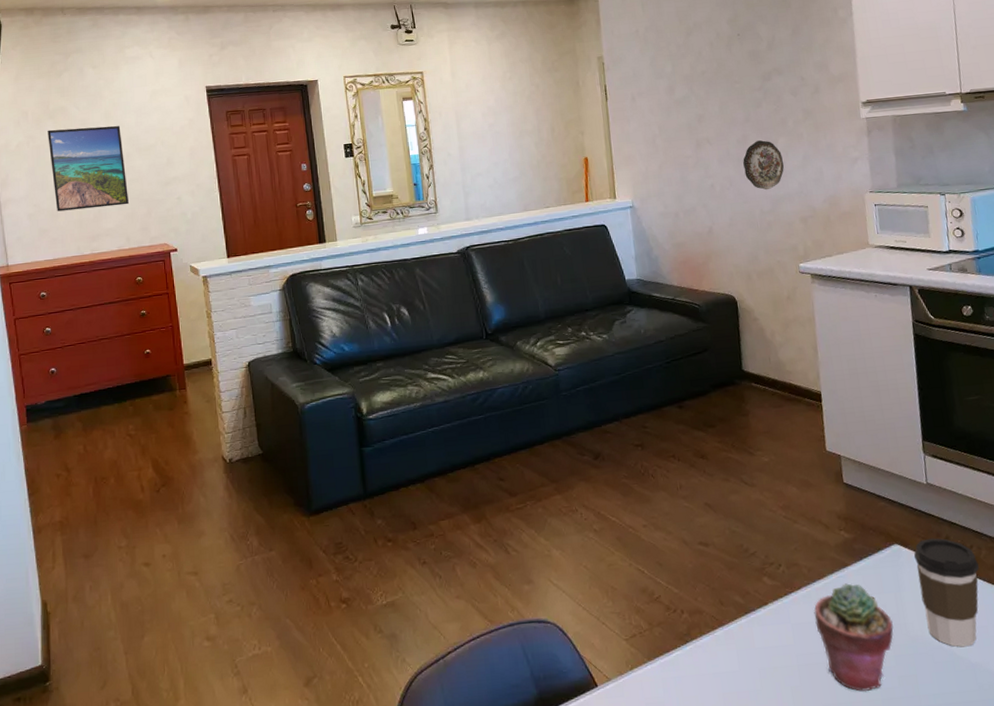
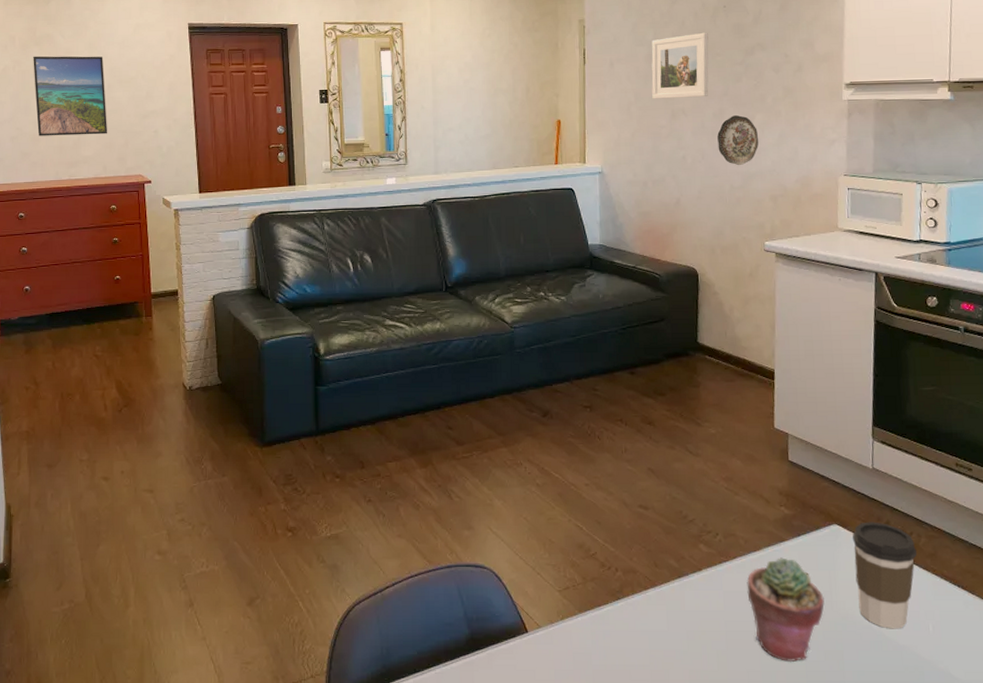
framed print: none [671,61,731,130] -> present [651,32,709,99]

